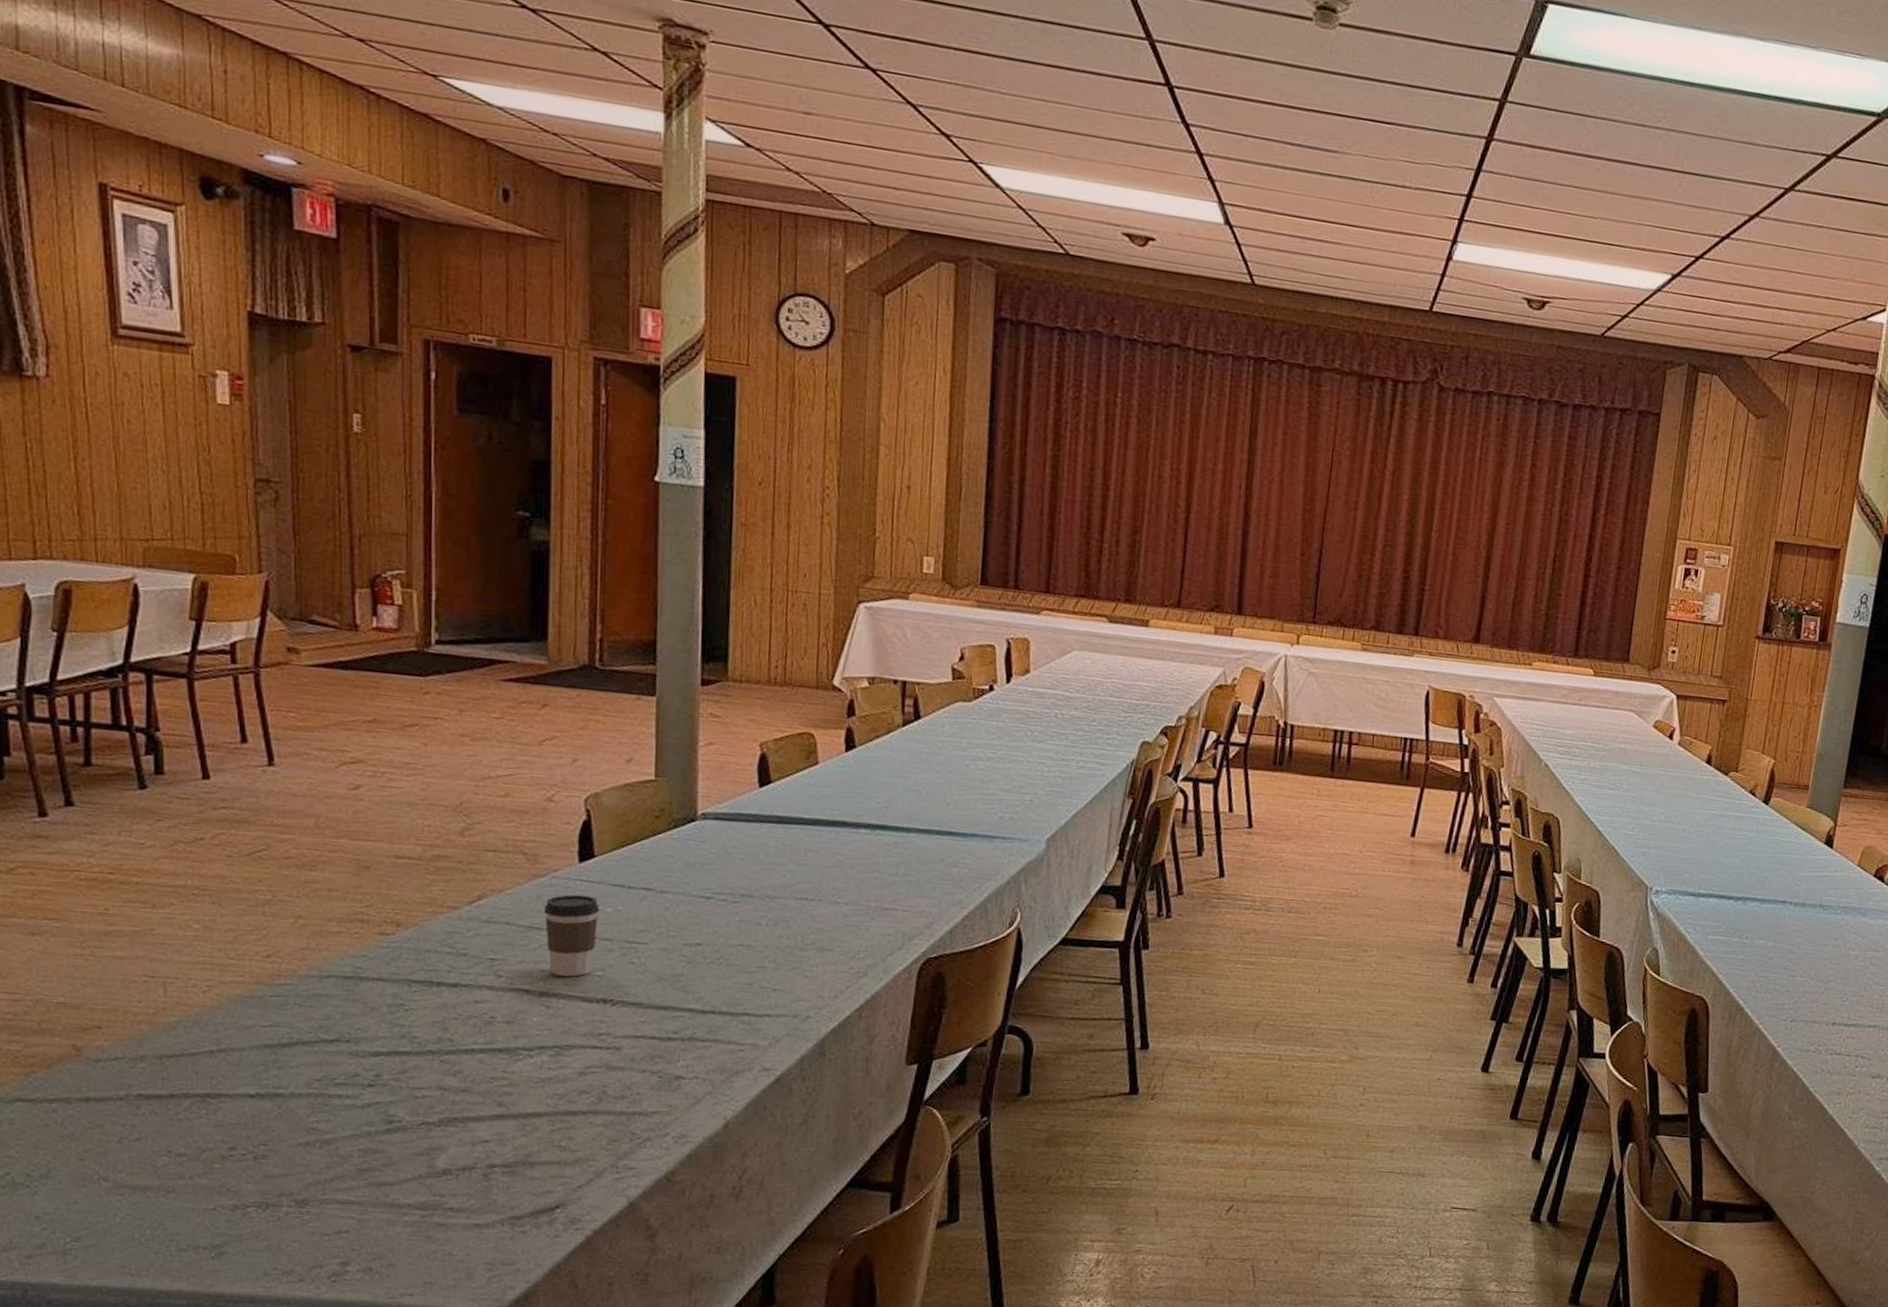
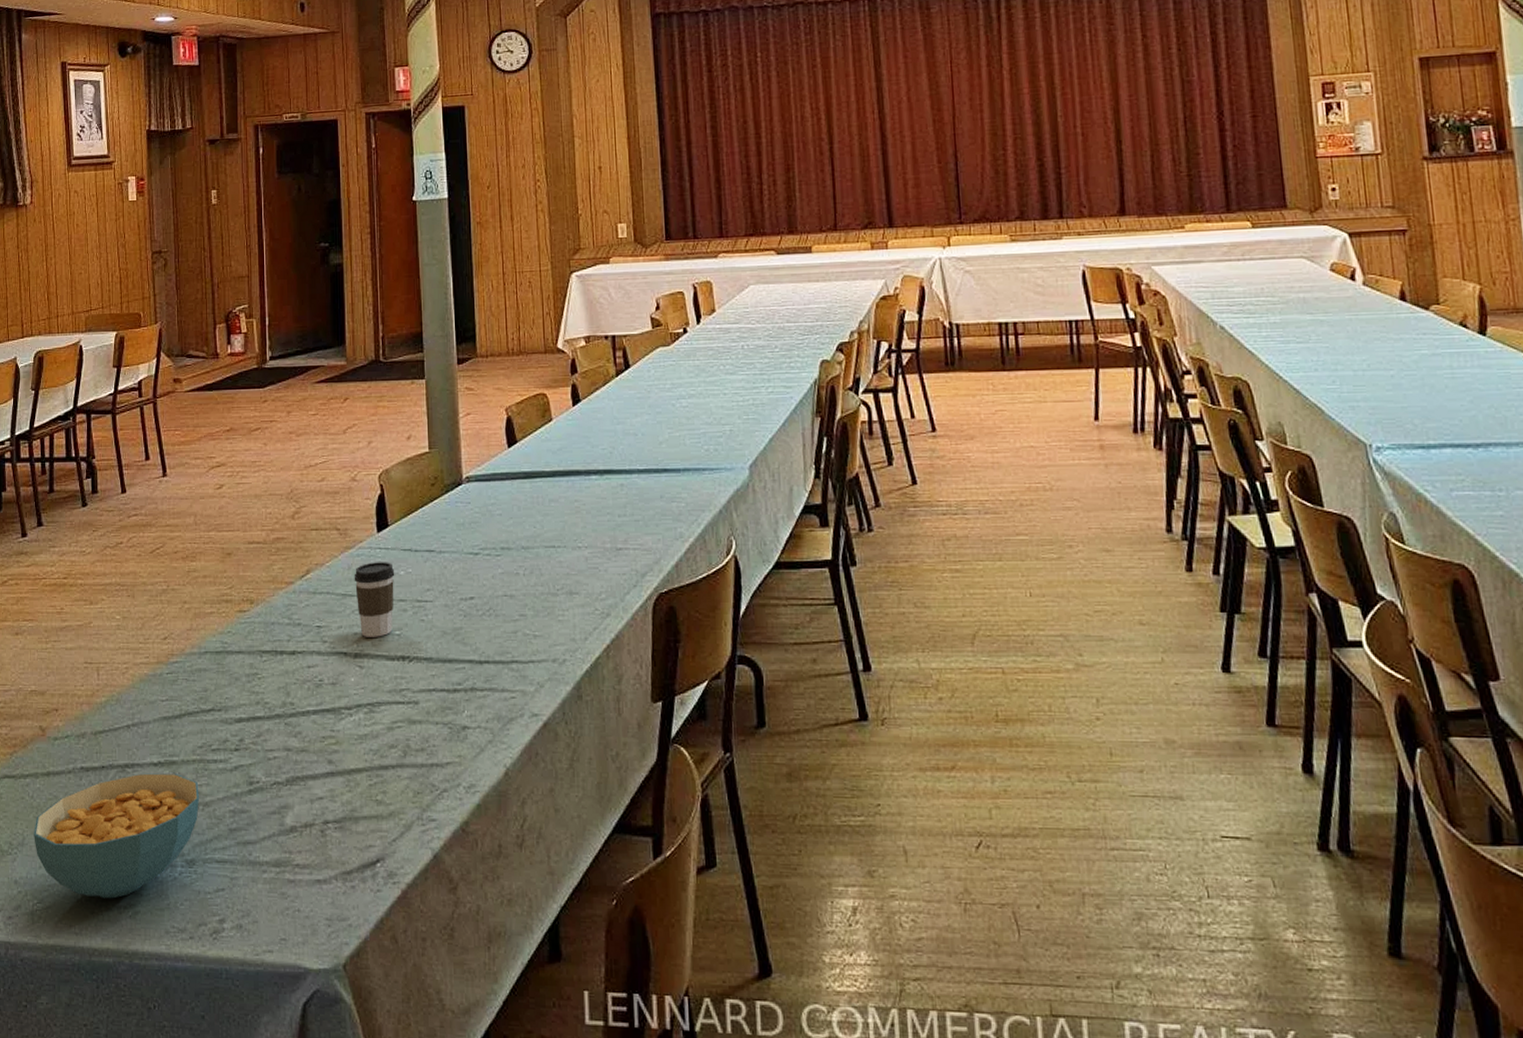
cereal bowl: none [65,1104,315,1239] -> present [34,773,199,899]

